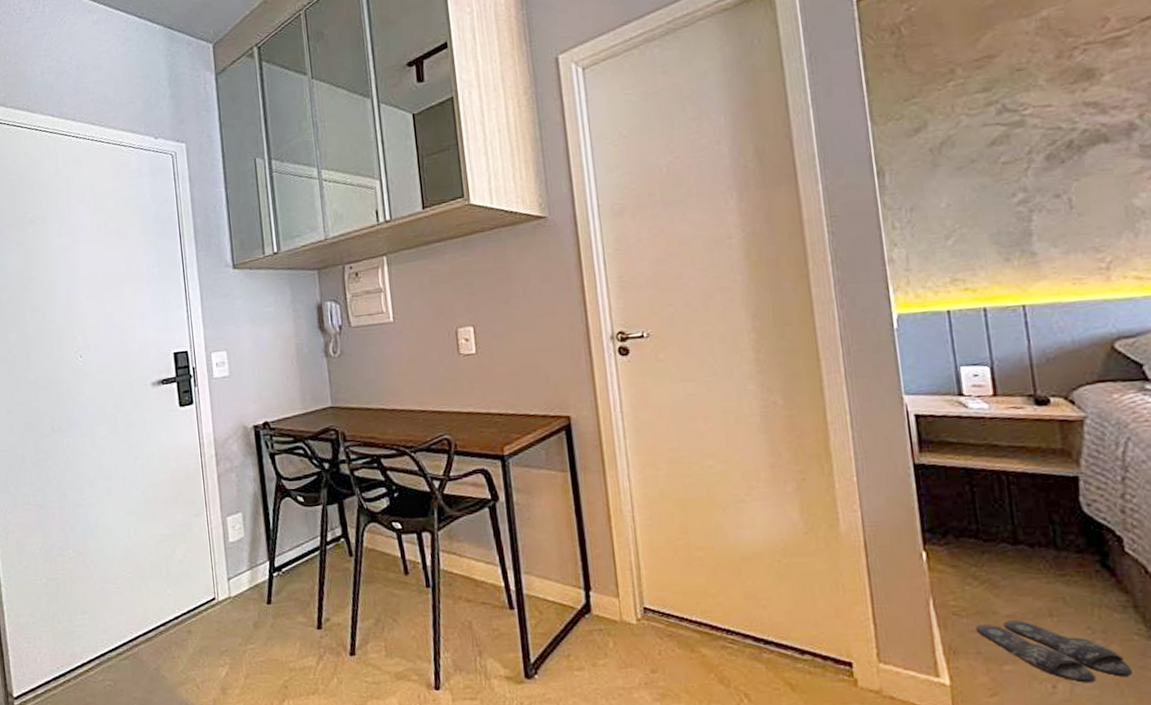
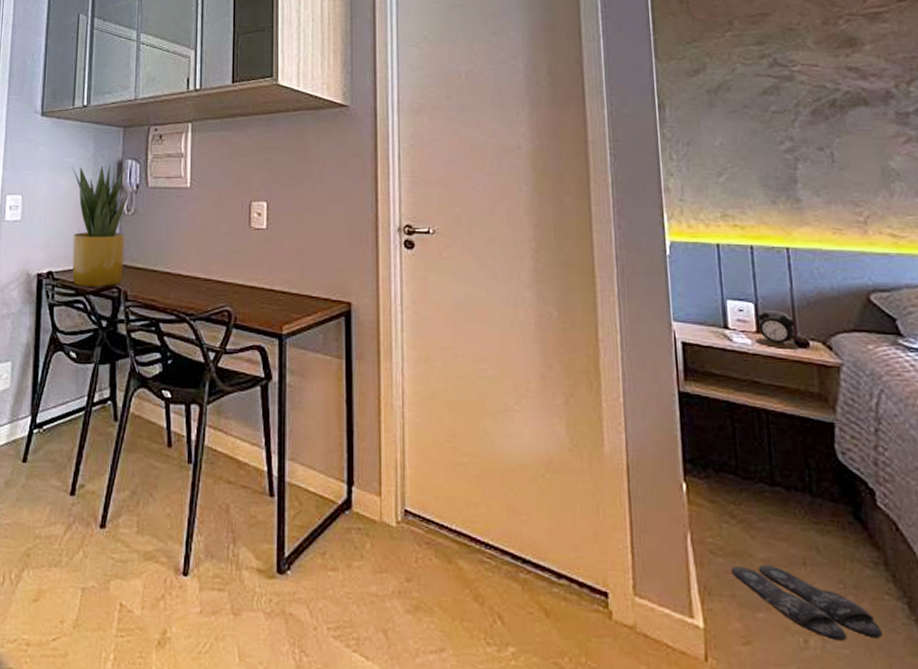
planter: none [272,305,339,434] -> present [72,162,128,288]
alarm clock: none [992,371,1039,409] -> present [755,310,799,349]

